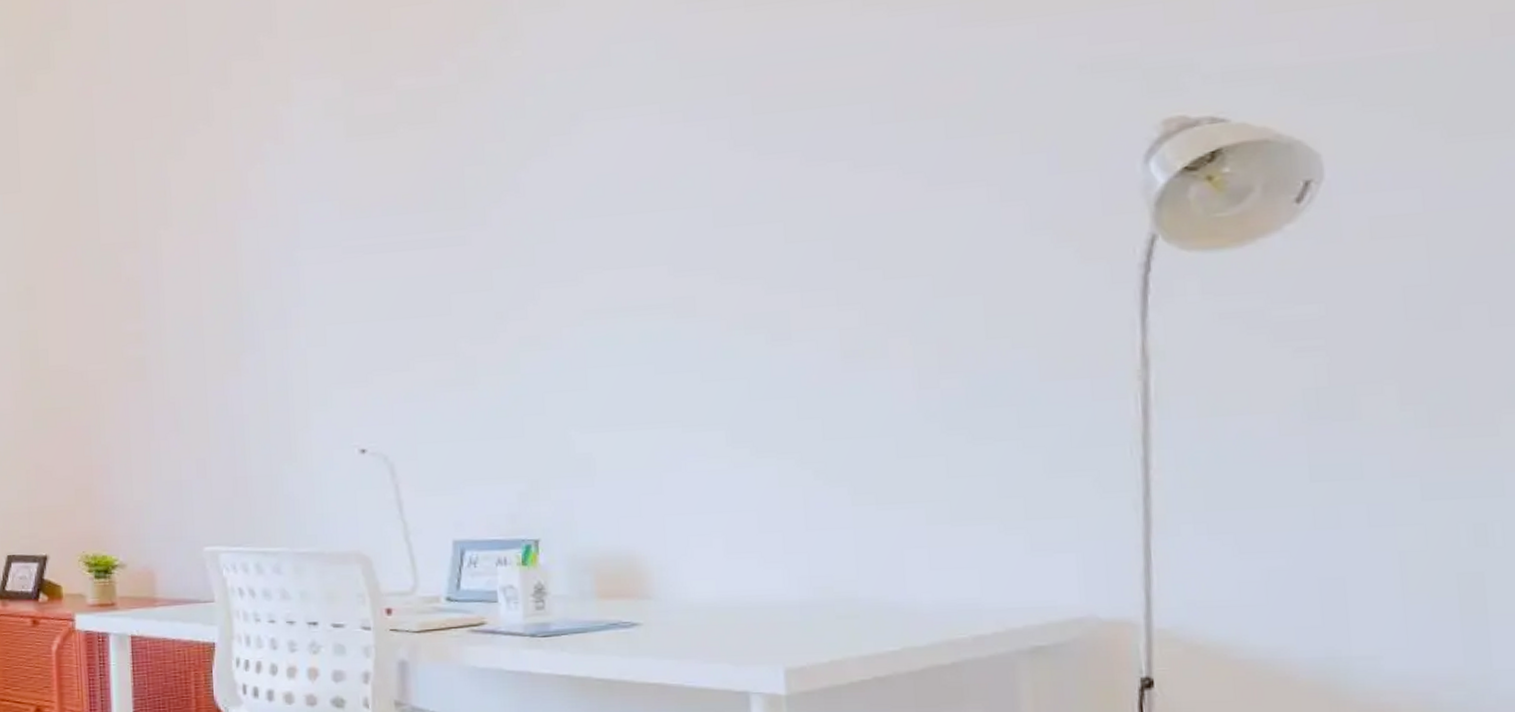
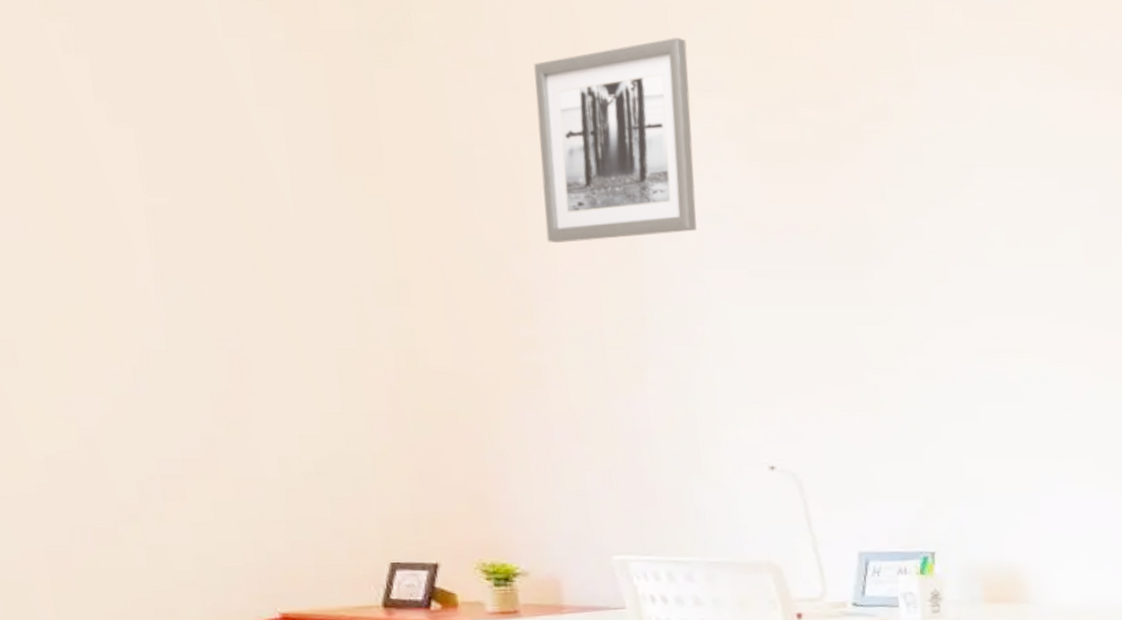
wall art: none [150,26,293,239] -> present [534,37,697,244]

